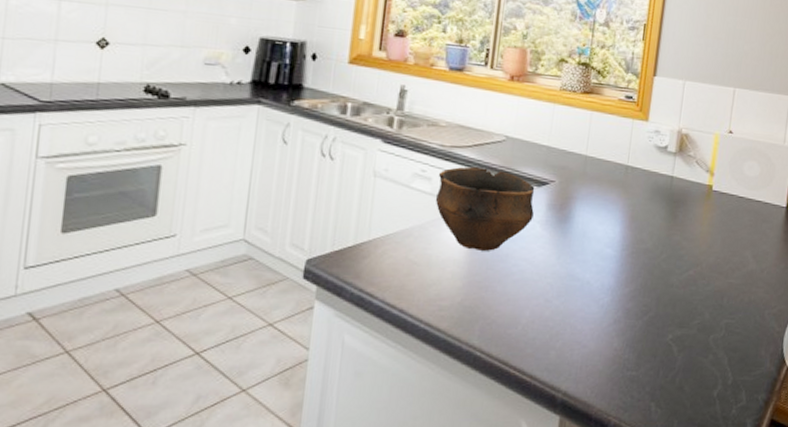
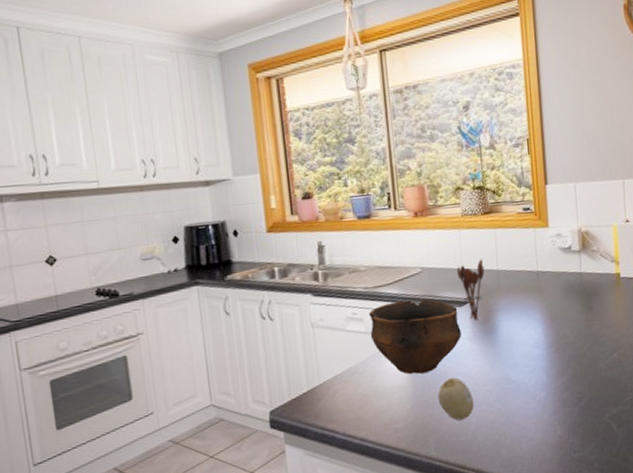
fruit: none [493,261,532,311] -> present [438,377,474,421]
utensil holder: none [542,140,573,204] -> present [457,259,485,320]

